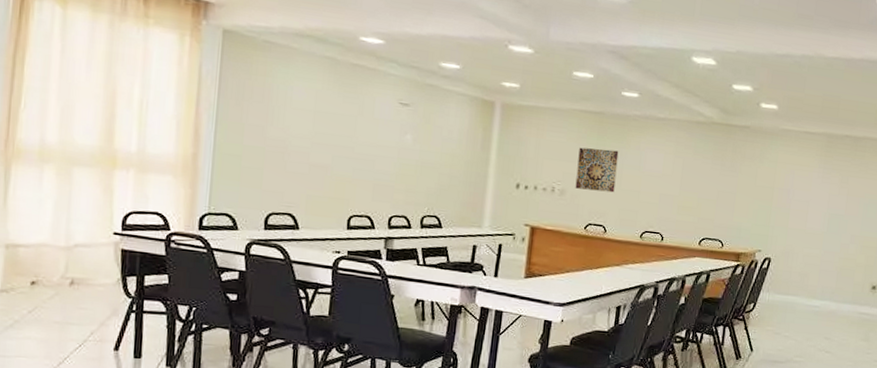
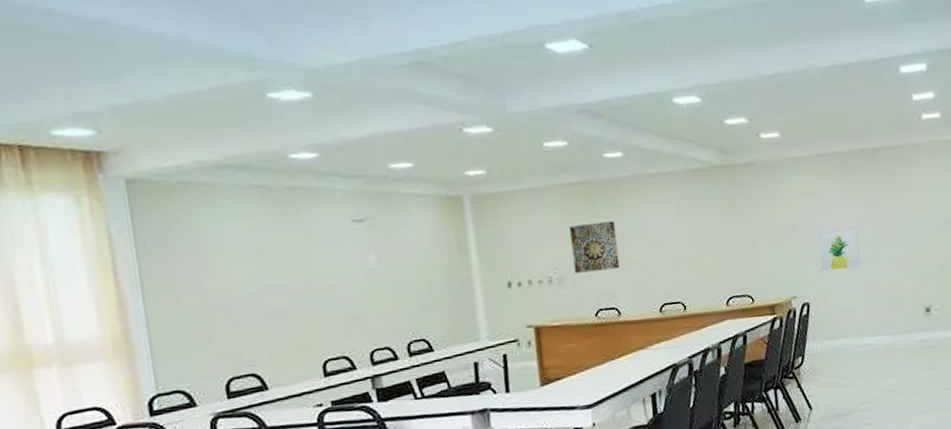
wall art: none [786,198,828,239] -> present [816,226,861,273]

